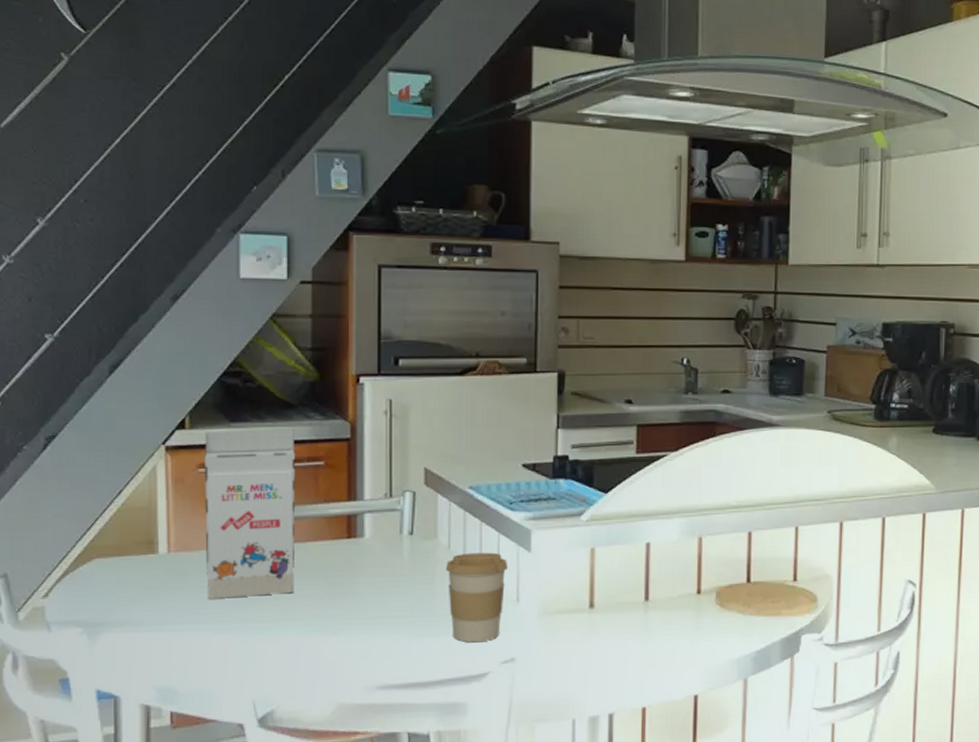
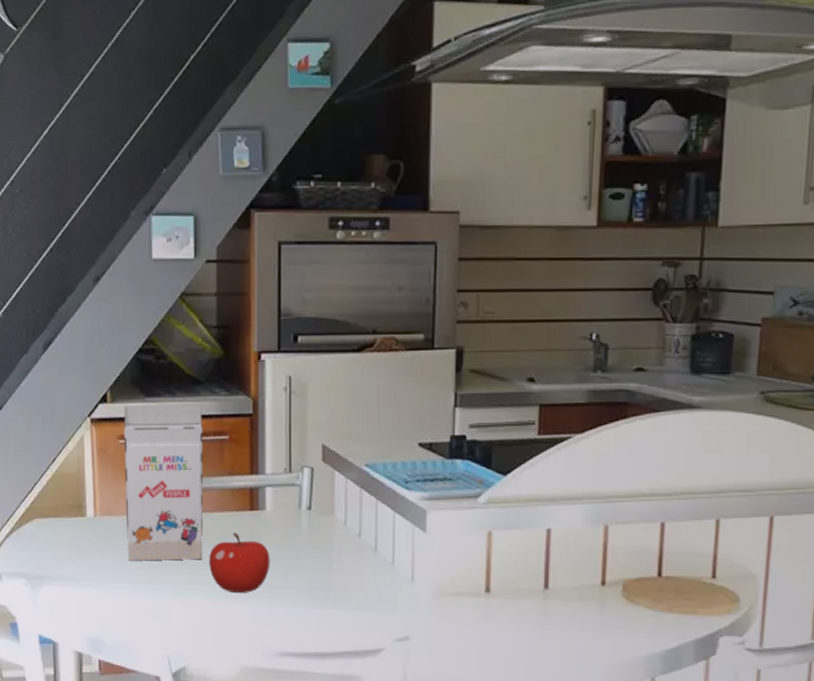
fruit: none [301,562,369,627] -> present [209,533,270,594]
coffee cup: present [445,552,507,643] -> none [341,530,403,619]

